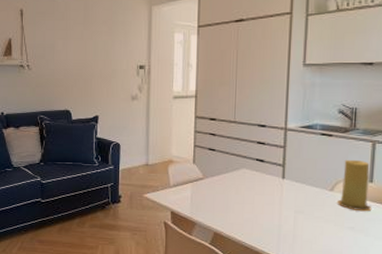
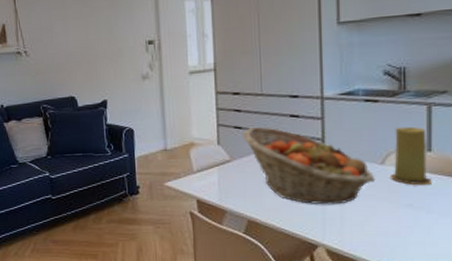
fruit basket: none [215,151,325,224] -> present [242,127,376,205]

